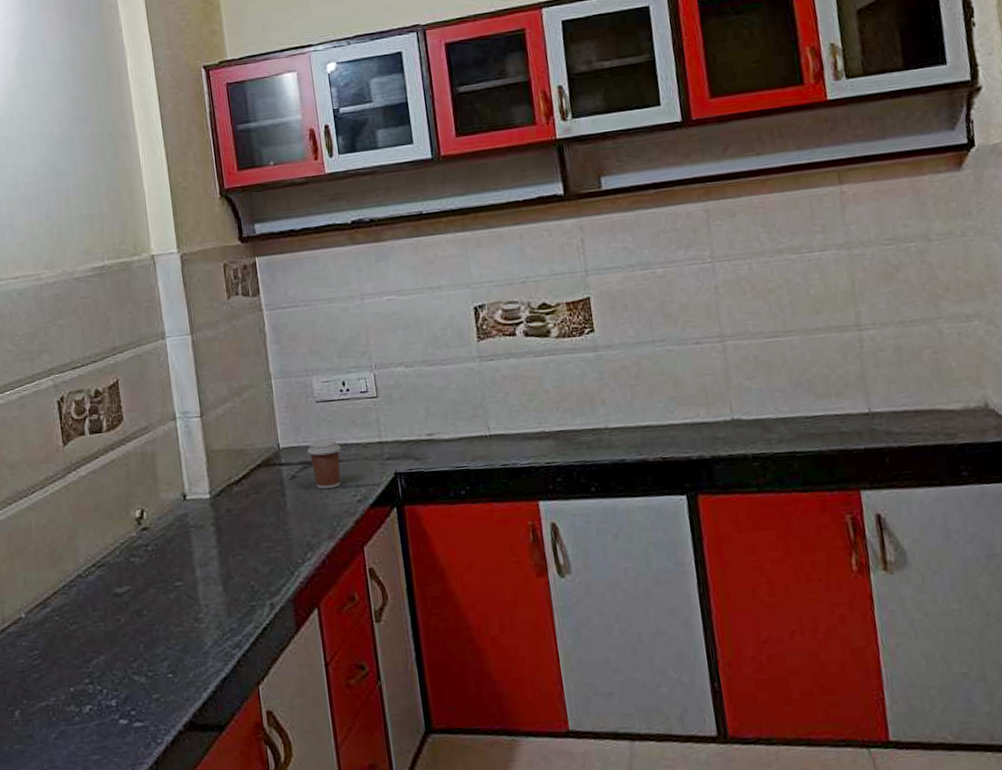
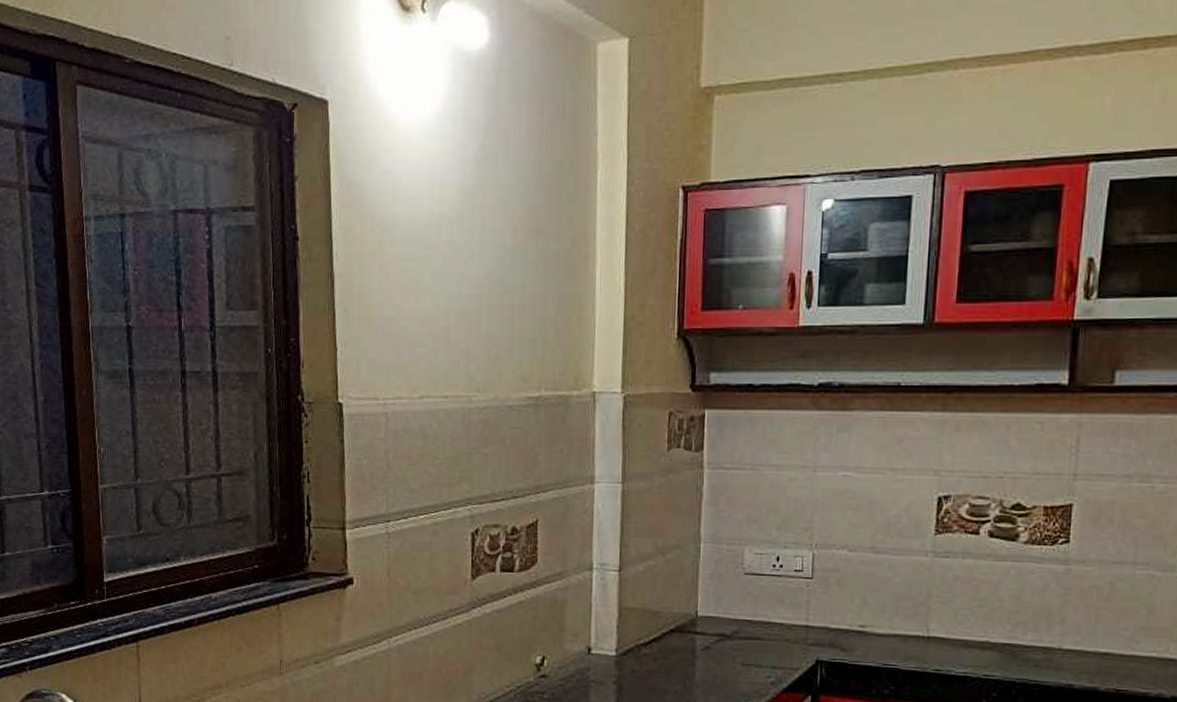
coffee cup: present [306,439,341,489] -> none [725,614,763,666]

